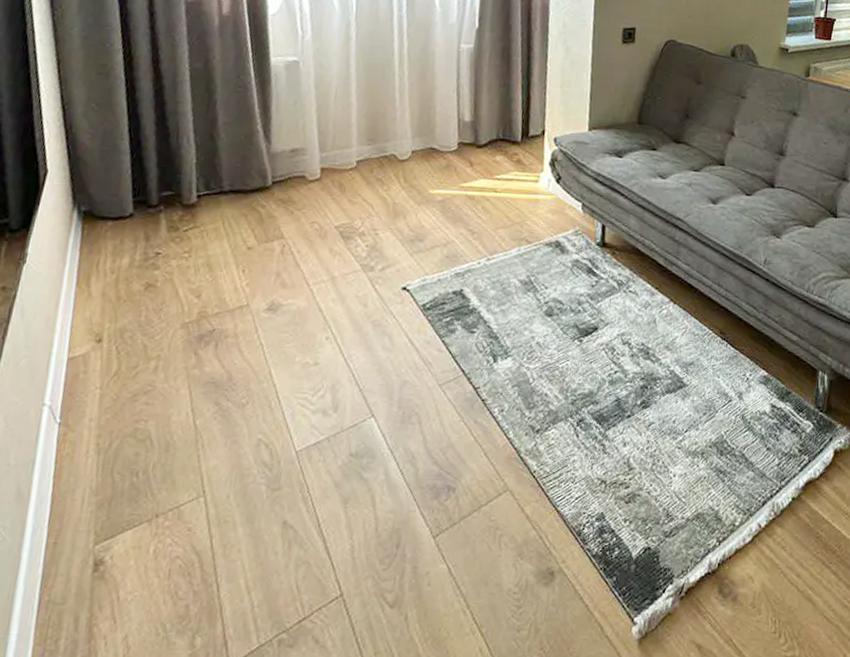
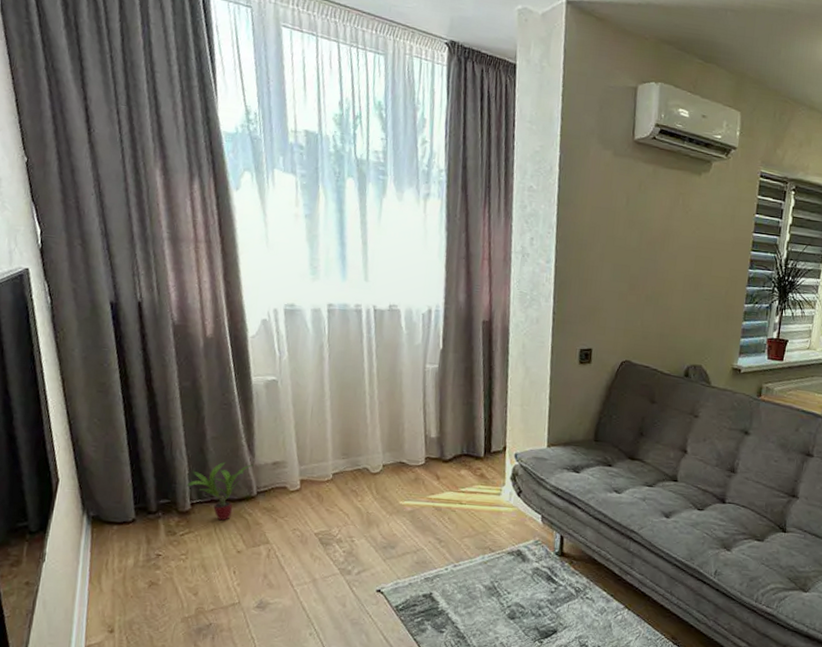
potted plant: none [192,149,270,214] -> present [186,461,254,521]

